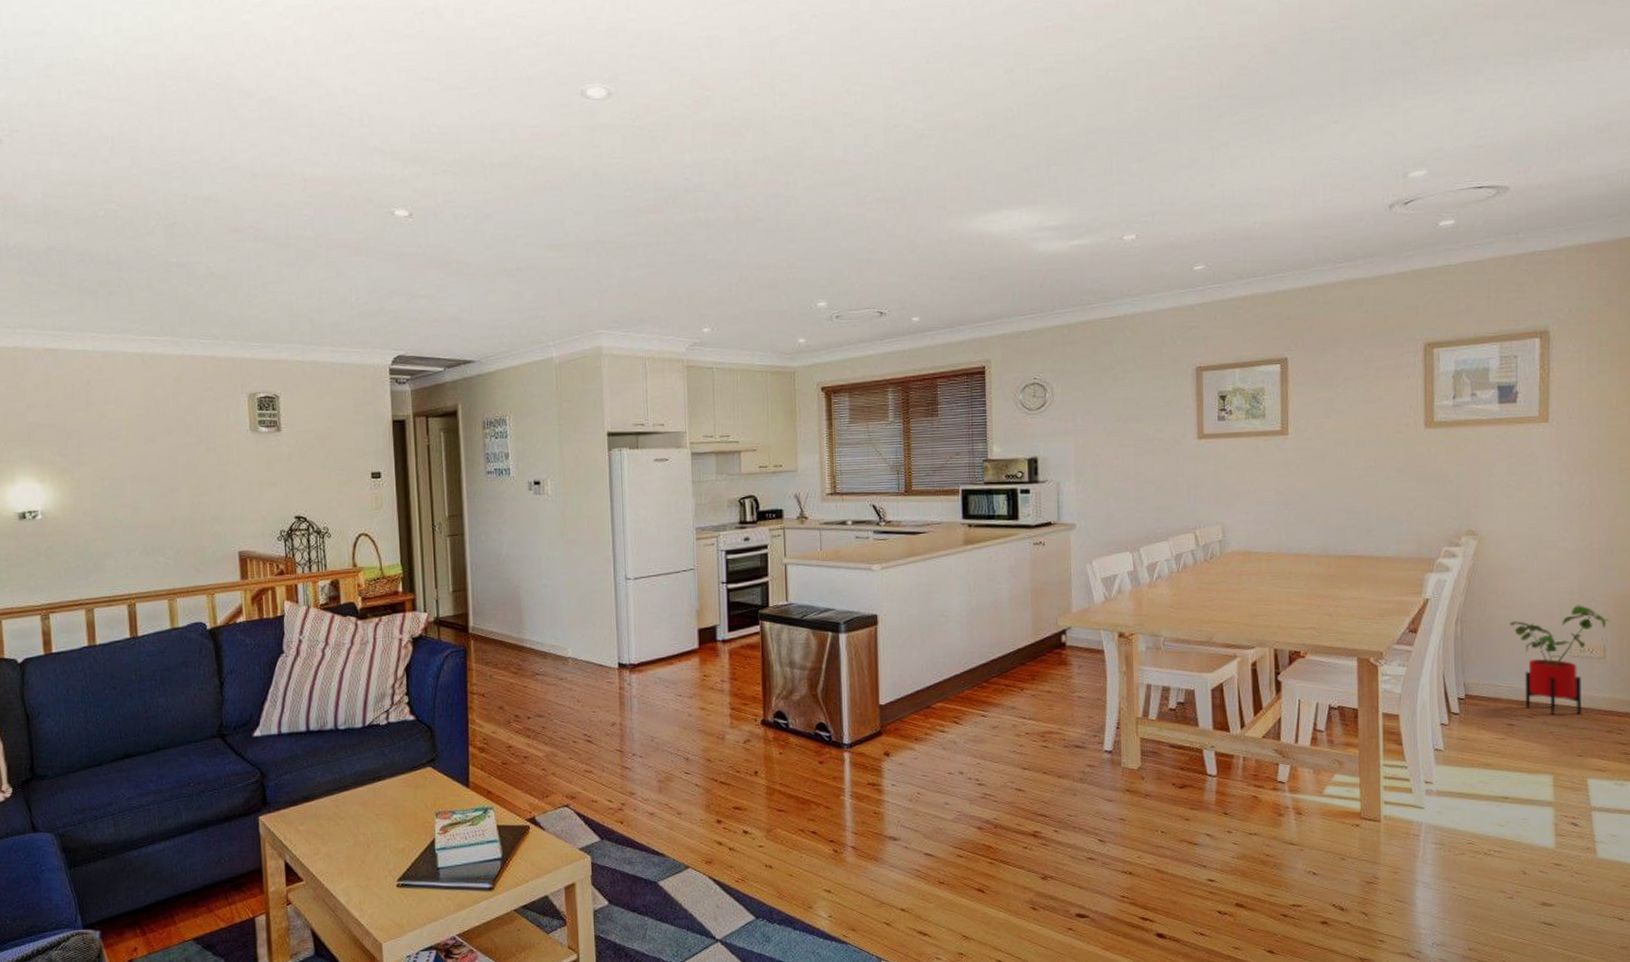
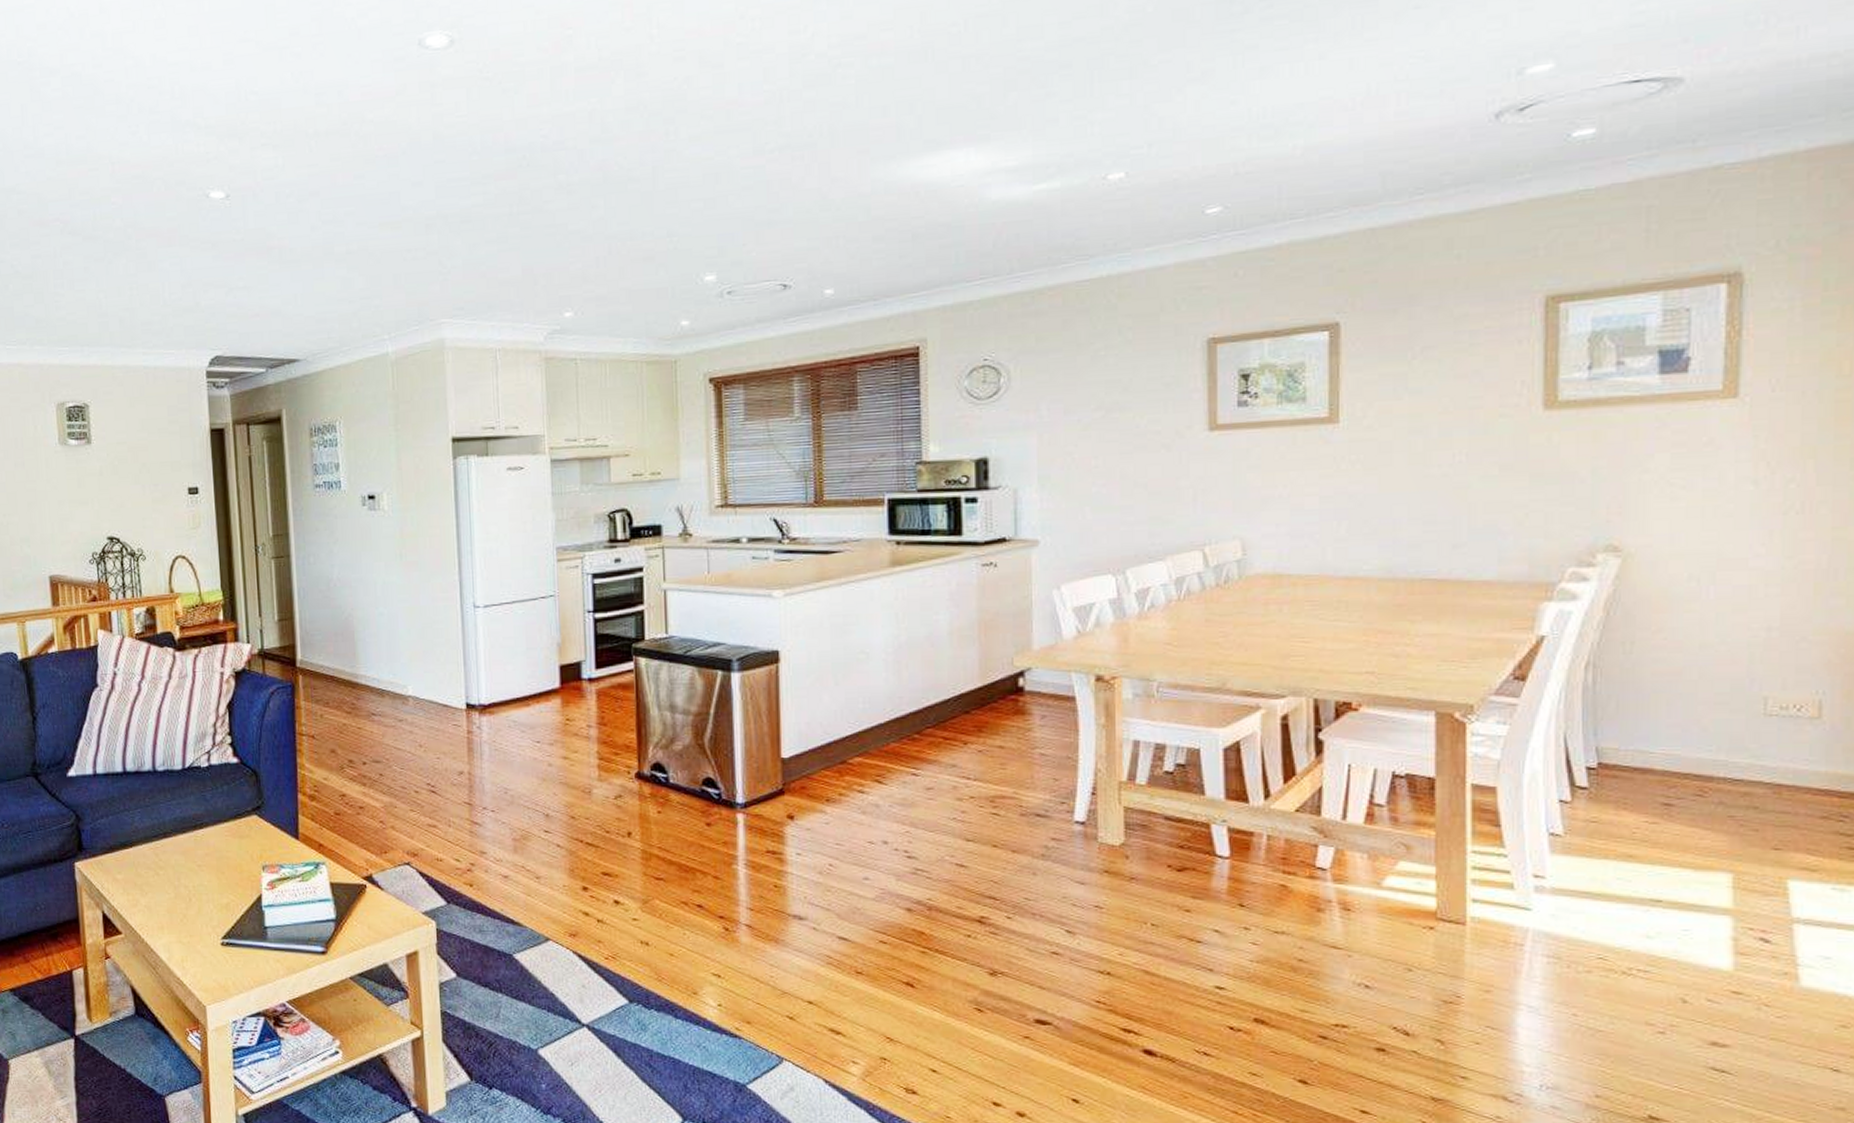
house plant: present [1509,605,1610,715] -> none [1669,646,1830,793]

